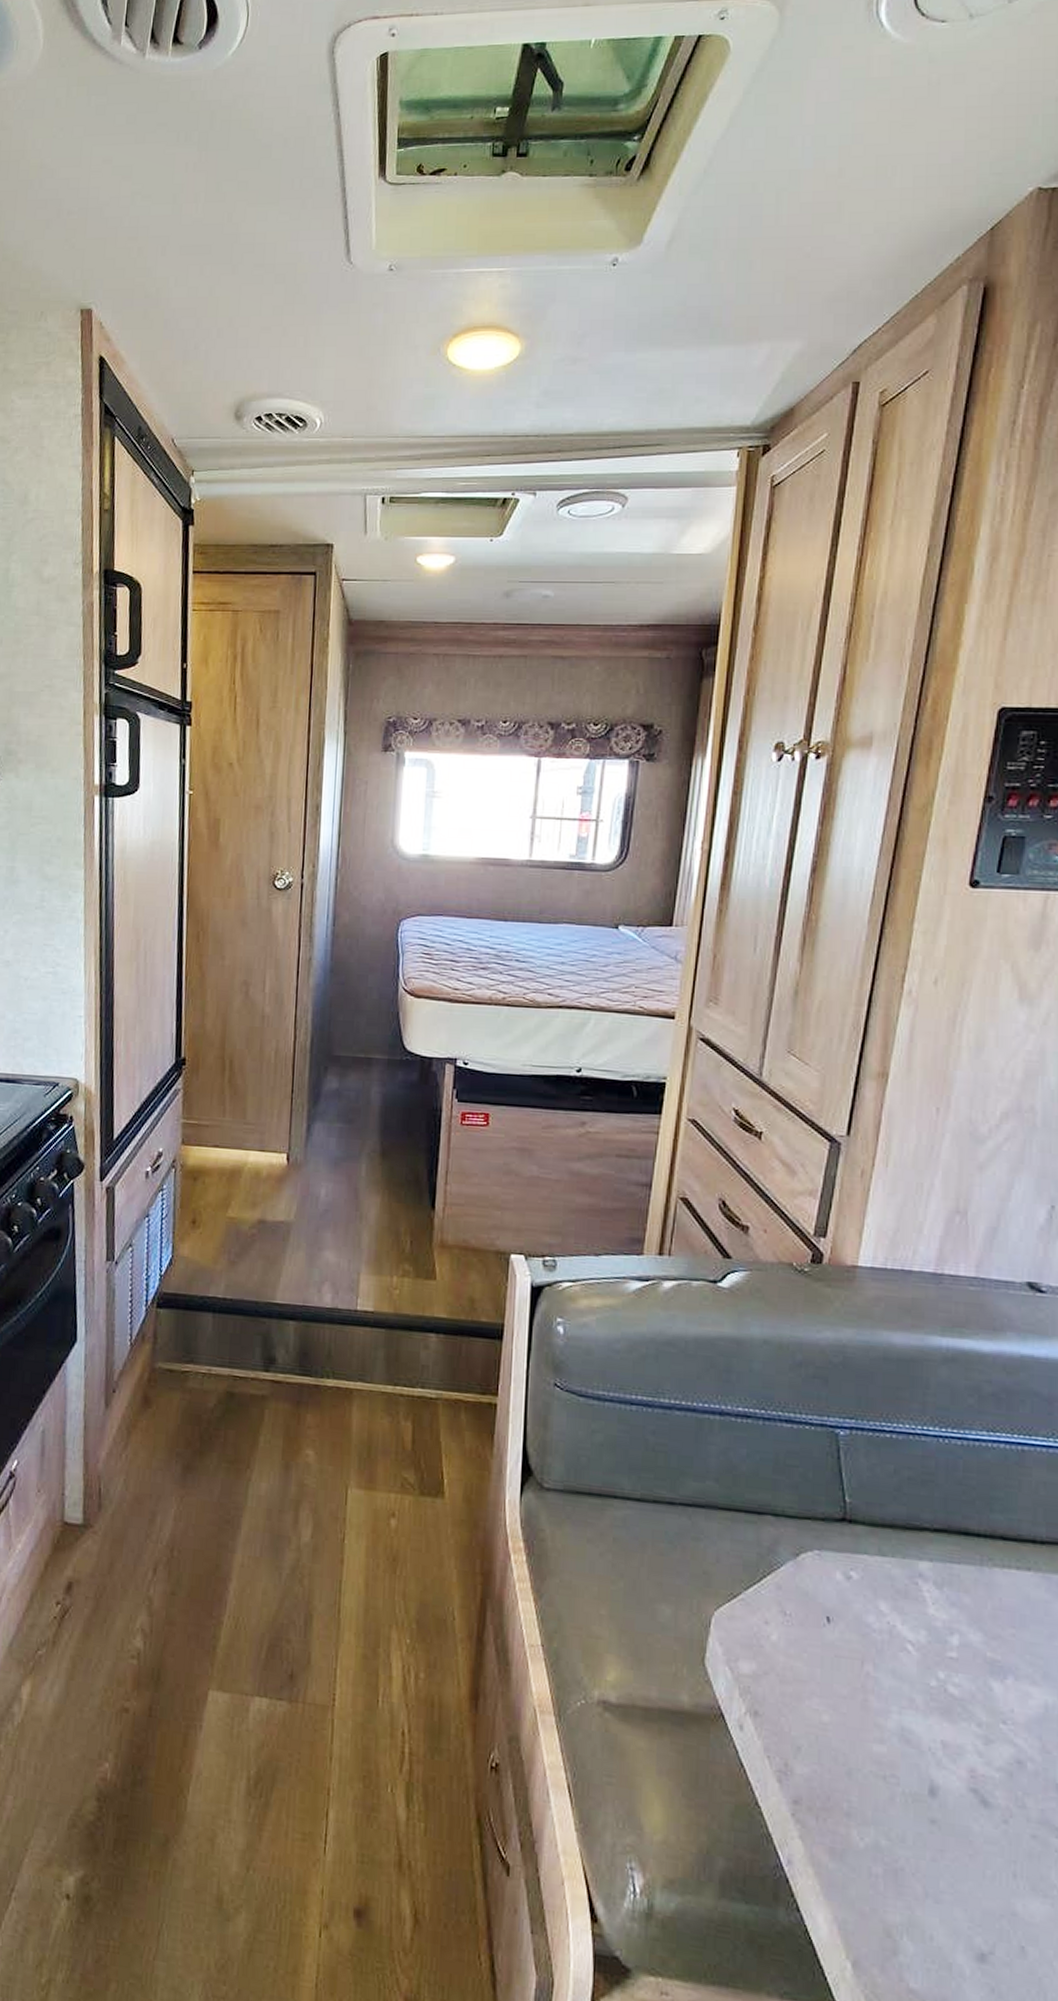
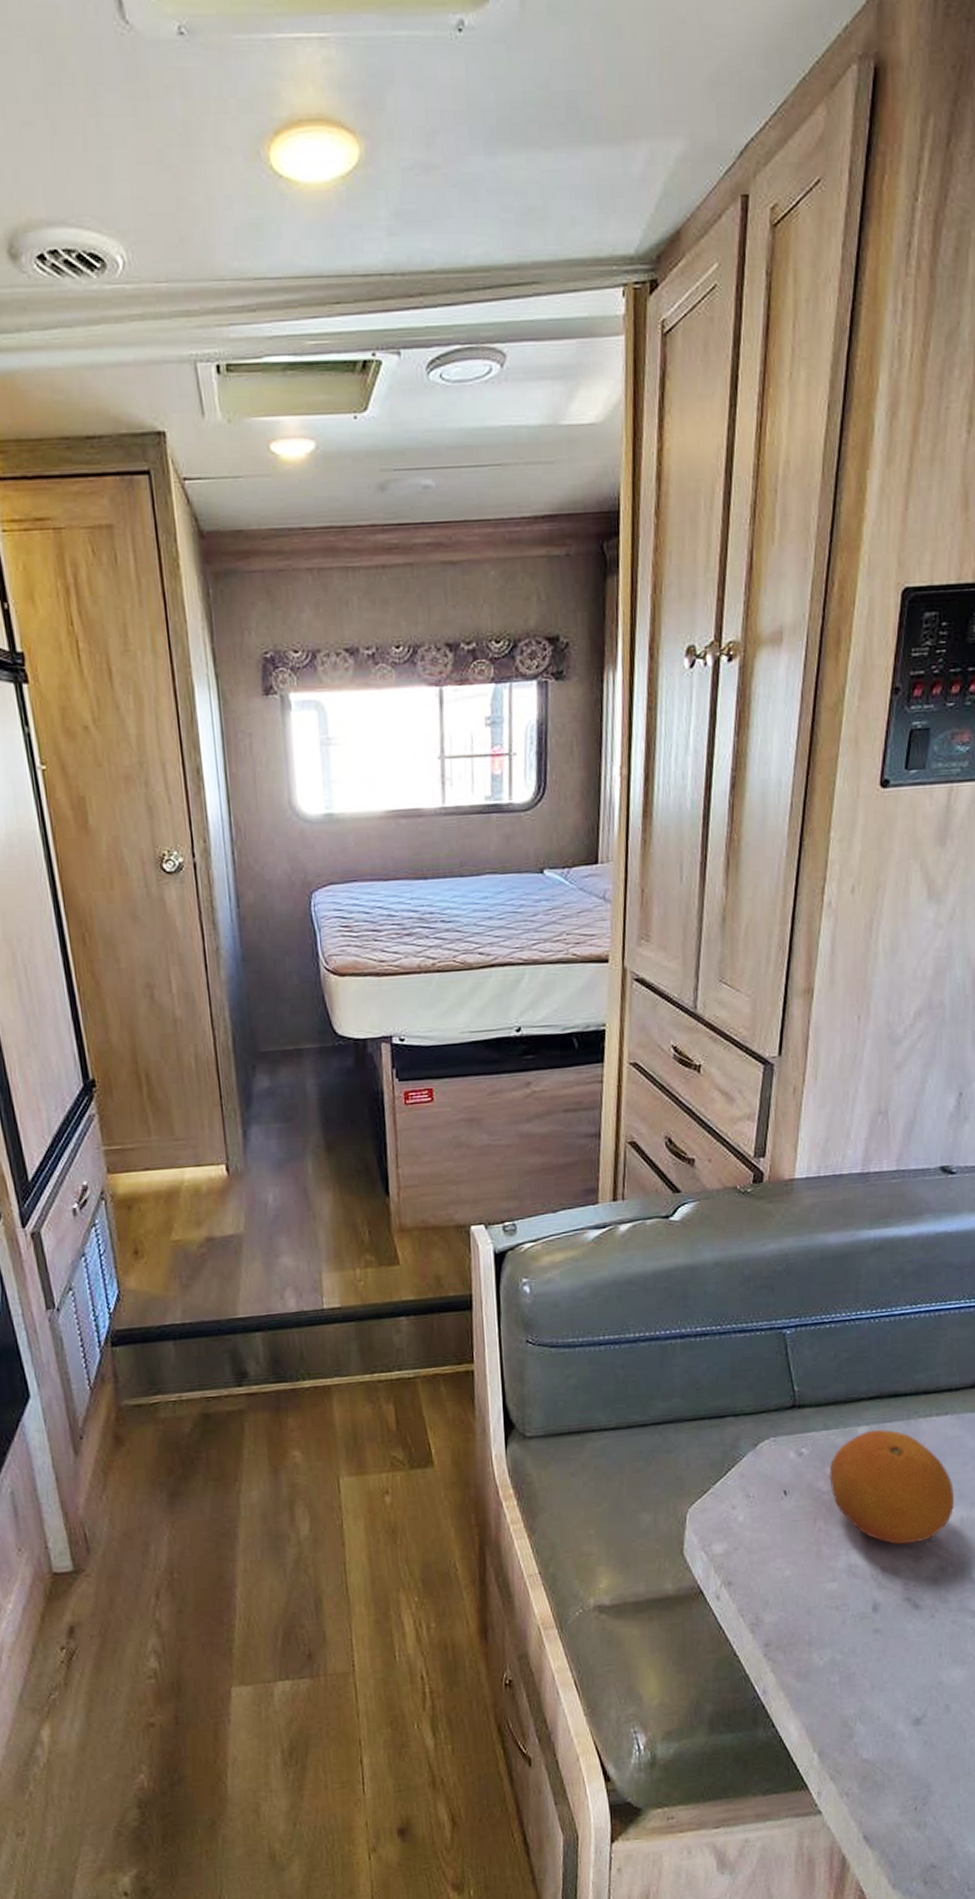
fruit: none [881,1568,1036,1721] -> present [829,1429,954,1545]

